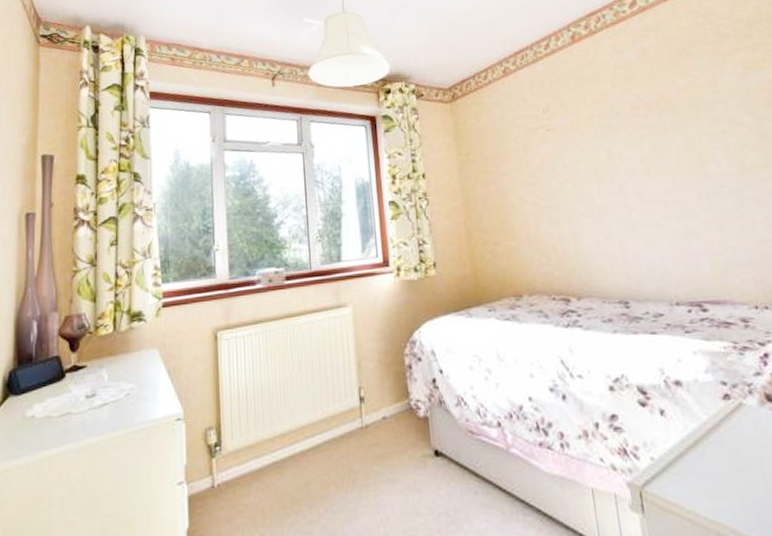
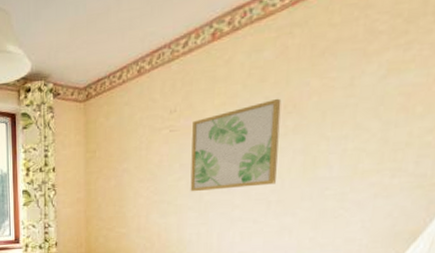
wall art: none [568,96,668,195] -> present [190,98,282,192]

